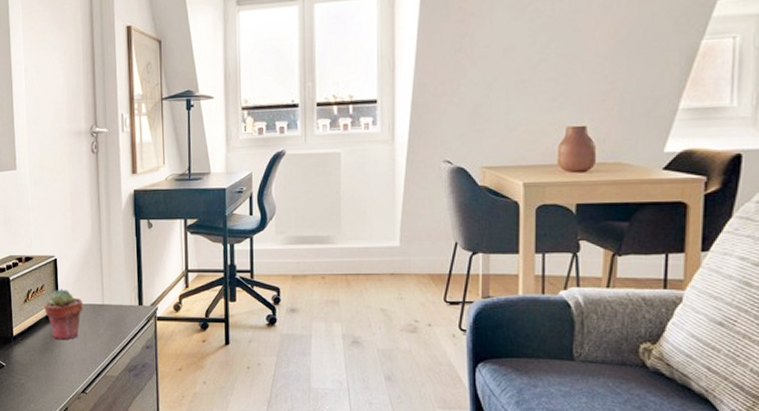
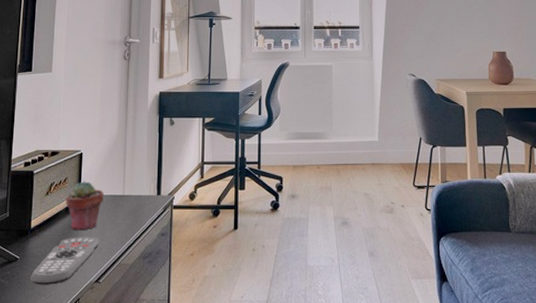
remote control: none [18,346,83,393] -> present [31,237,100,285]

